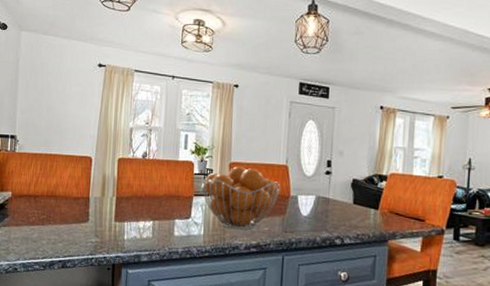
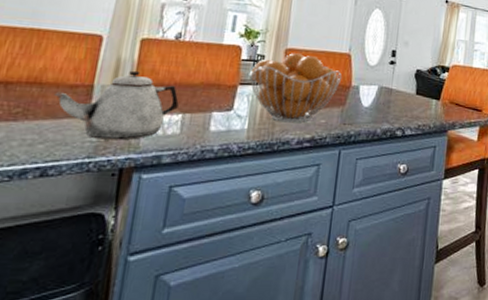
teapot: none [65,185,149,242] -> present [54,70,179,140]

